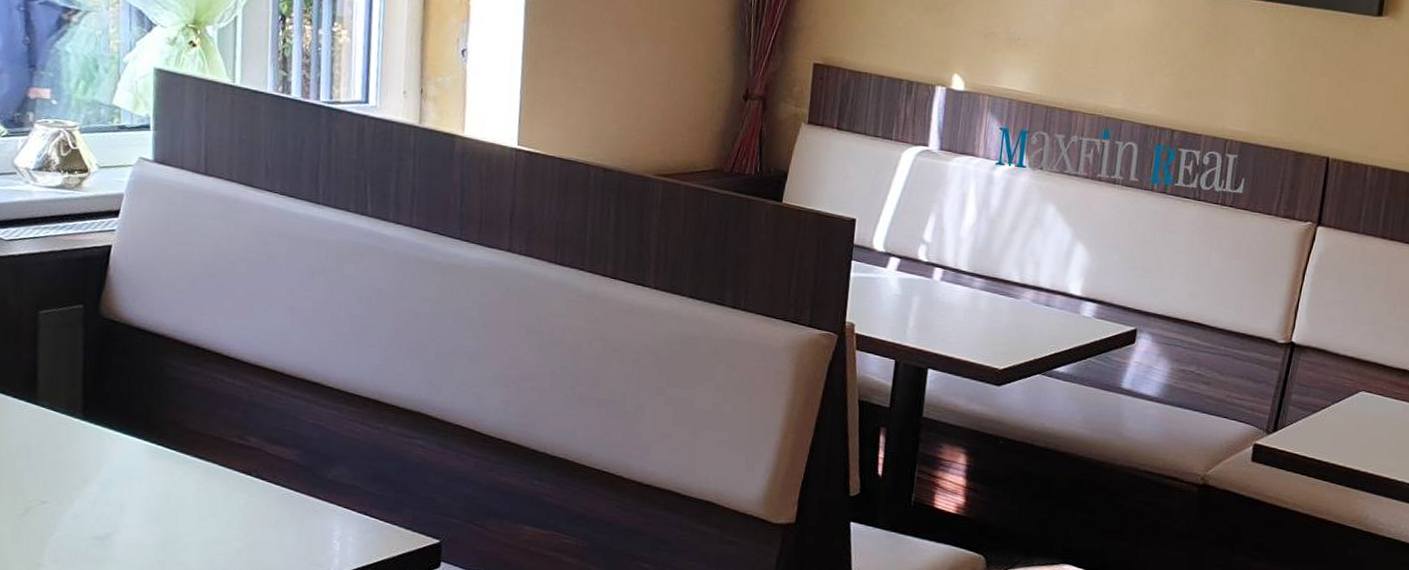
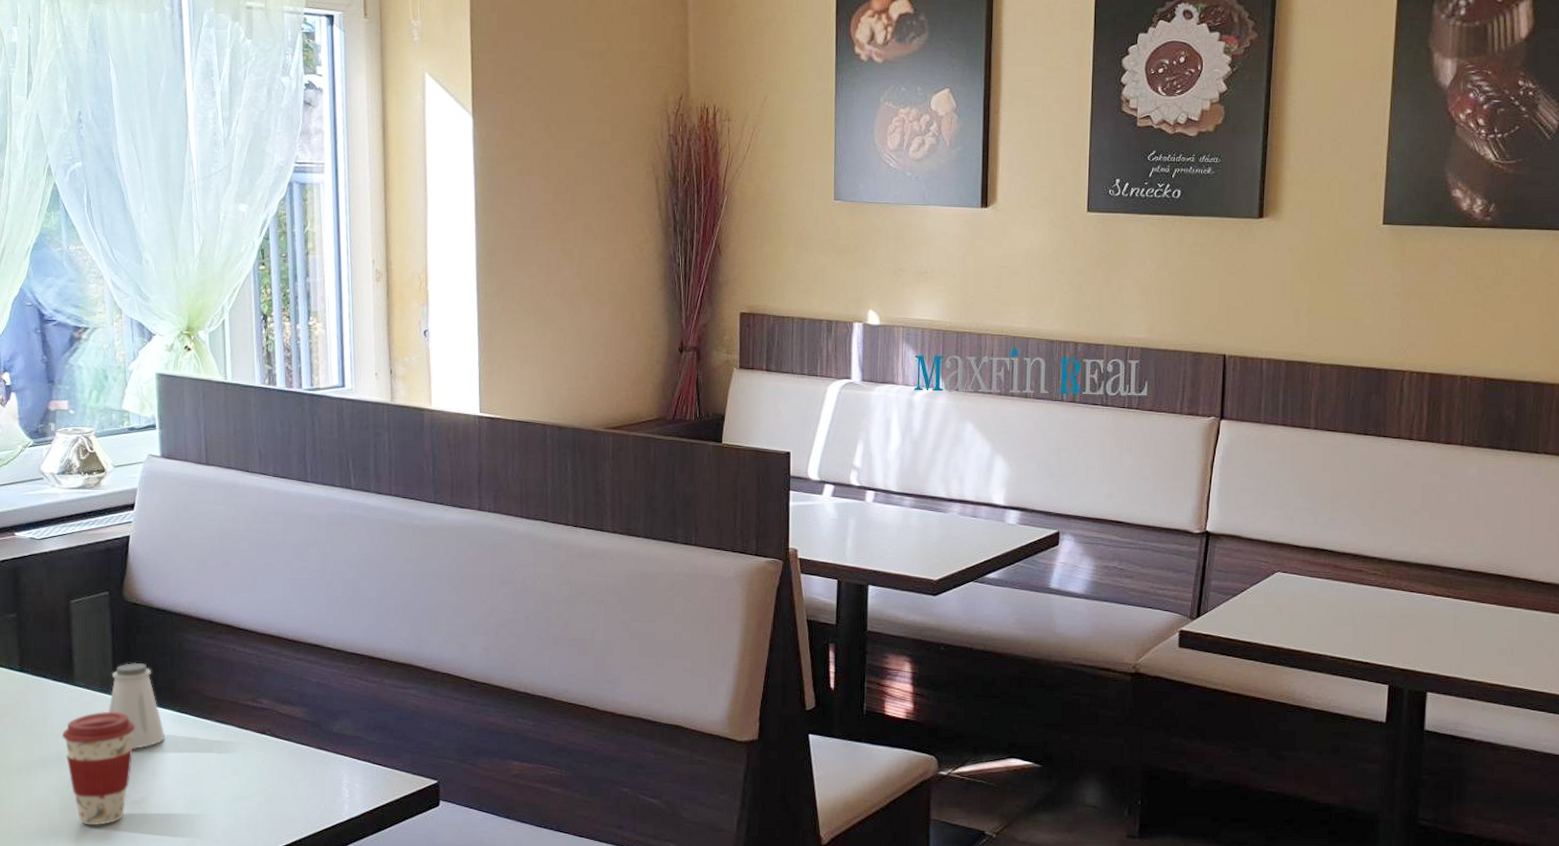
coffee cup: none [19,435,104,560] -> present [62,711,136,825]
saltshaker: none [74,385,138,481] -> present [108,662,166,750]

